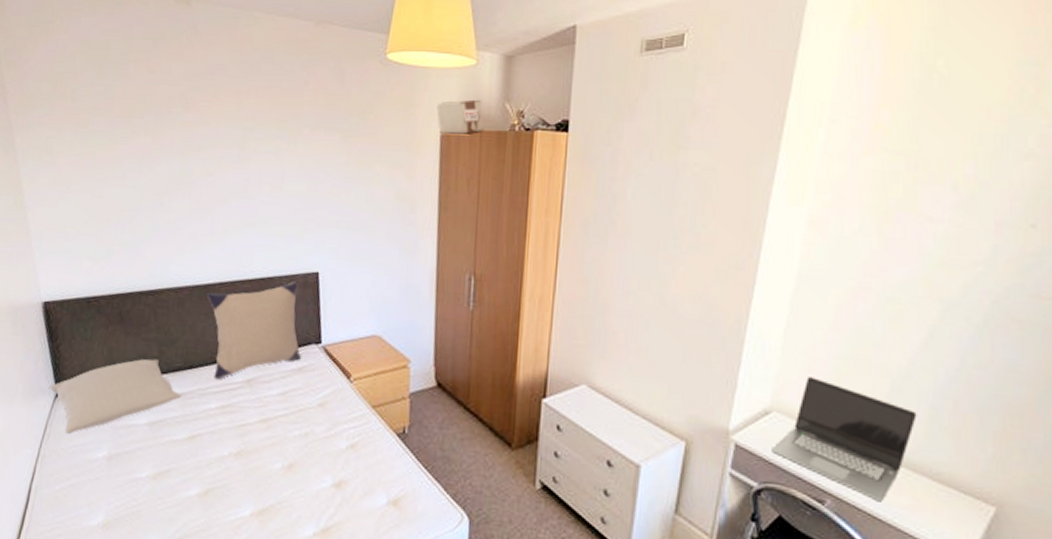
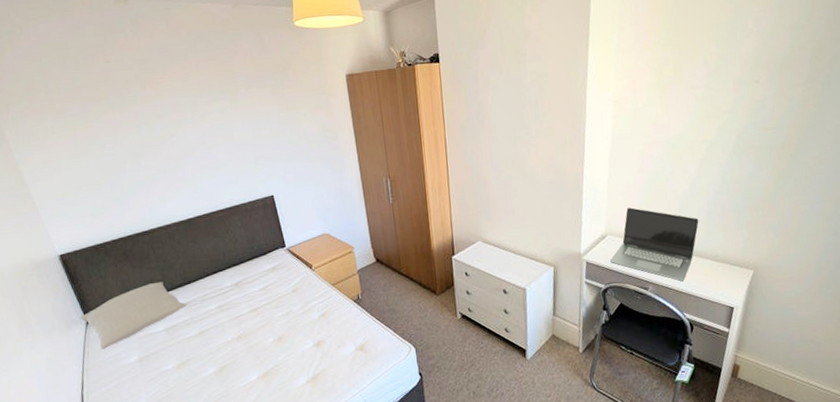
pillow: present [207,282,301,380] -> none [191,206,272,288]
box: present [437,99,484,135] -> none [339,47,378,78]

